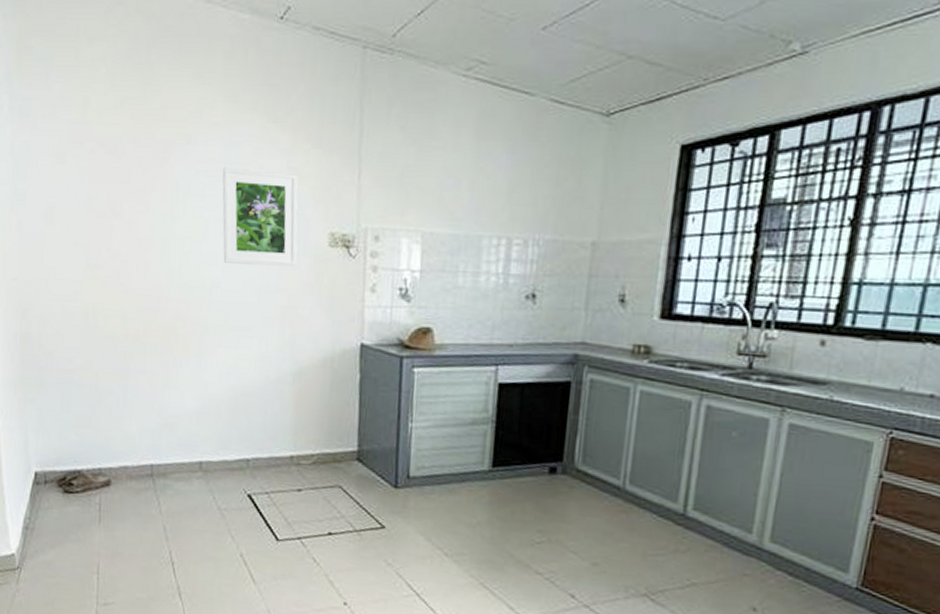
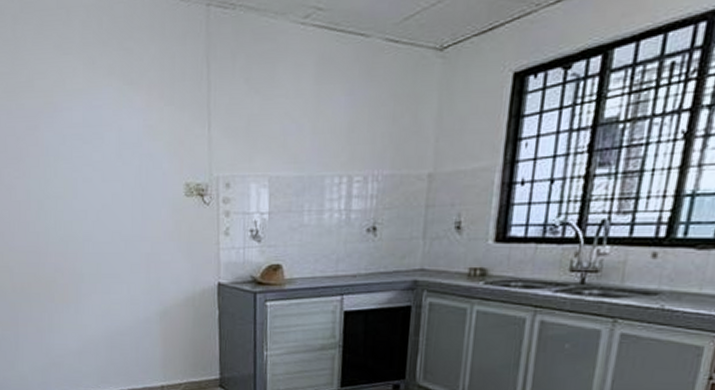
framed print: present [222,167,298,267] -> none [86,130,158,218]

